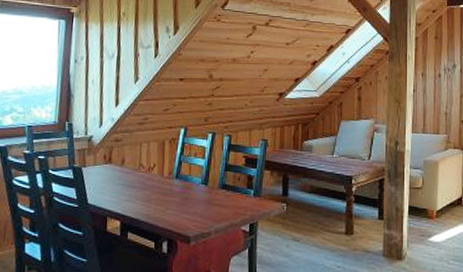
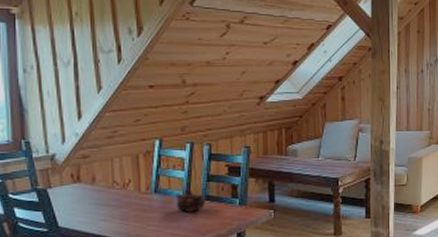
teapot: none [194,177,222,199] -> present [176,189,205,212]

